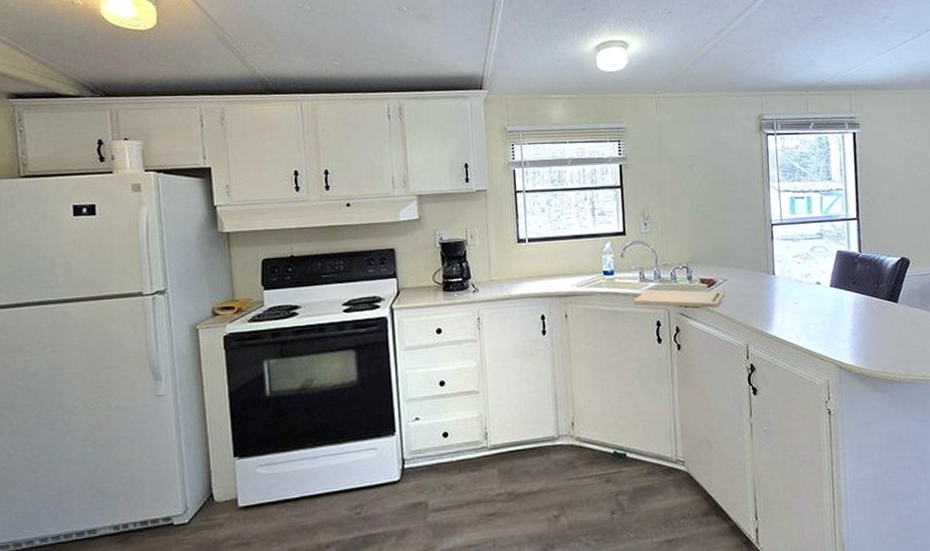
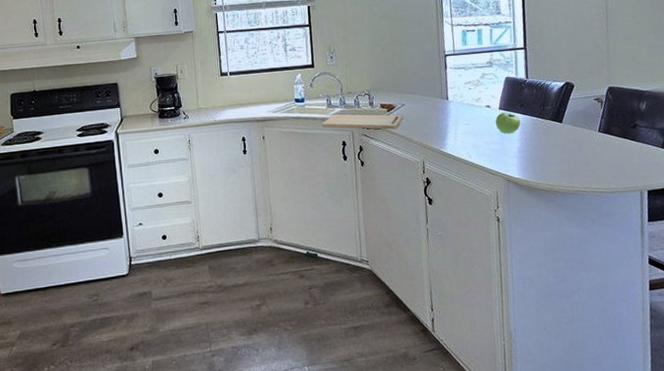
fruit: none [825,289,854,314] -> present [495,111,521,134]

